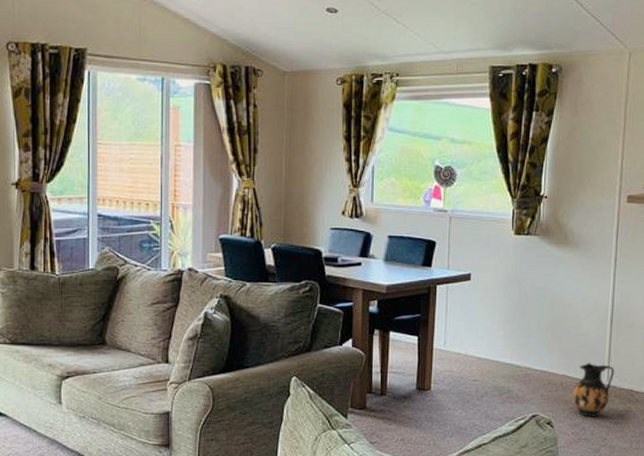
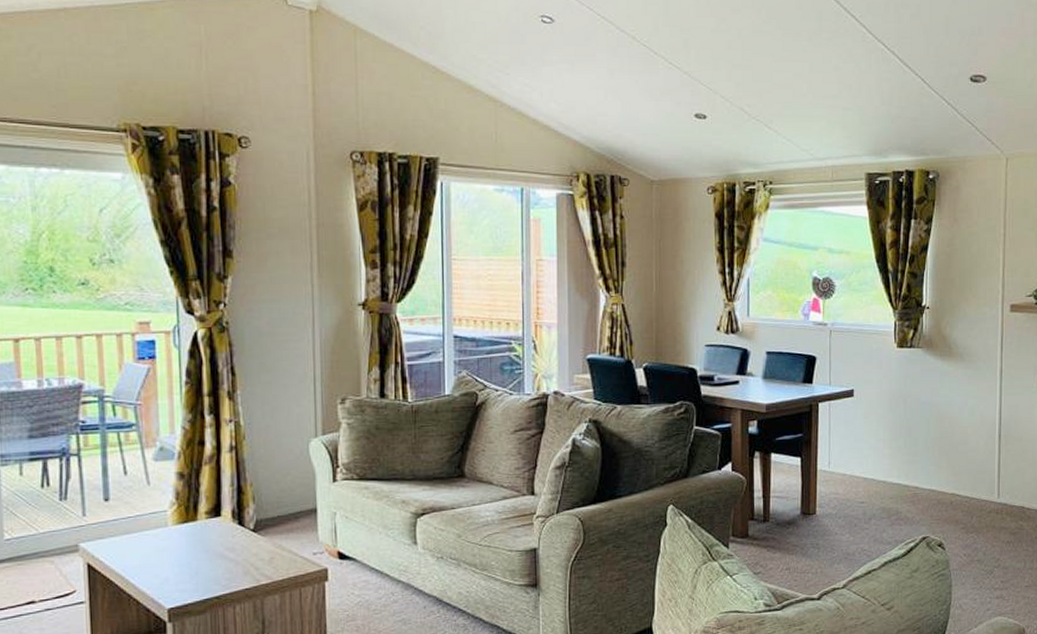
ceramic jug: present [572,362,614,417] -> none [963,479,1004,537]

